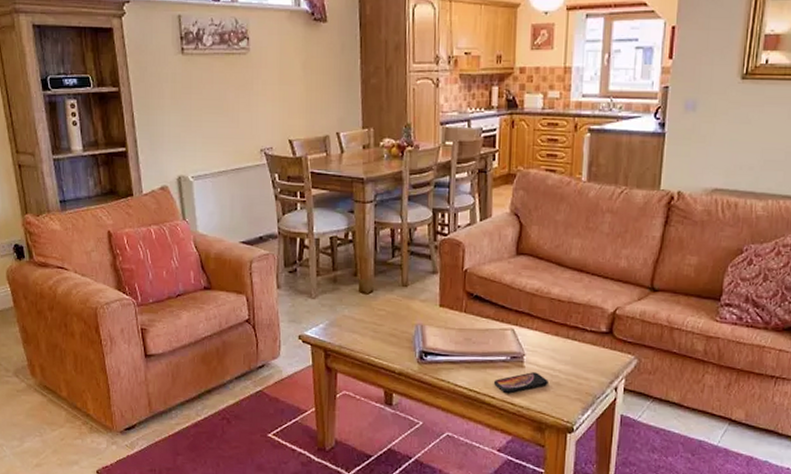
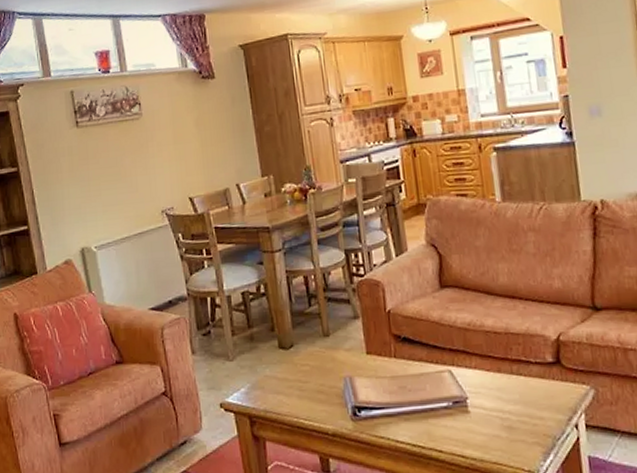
smartphone: present [494,372,548,394] -> none [439,417,500,445]

